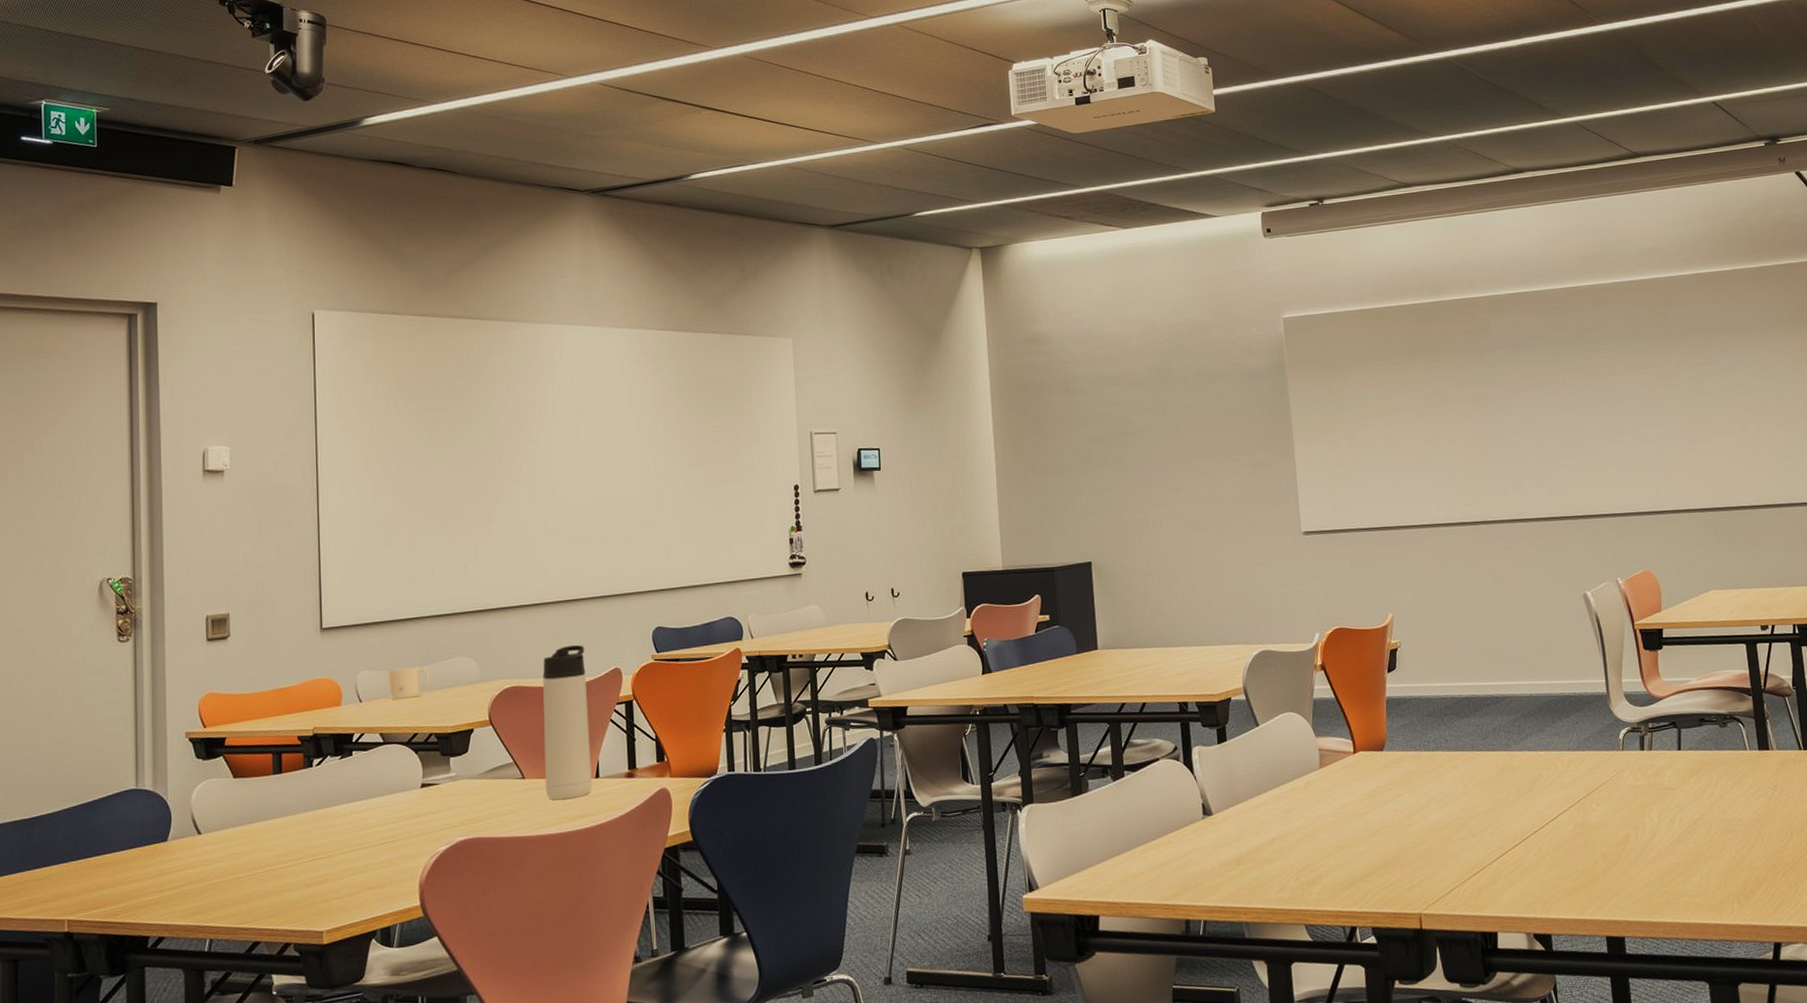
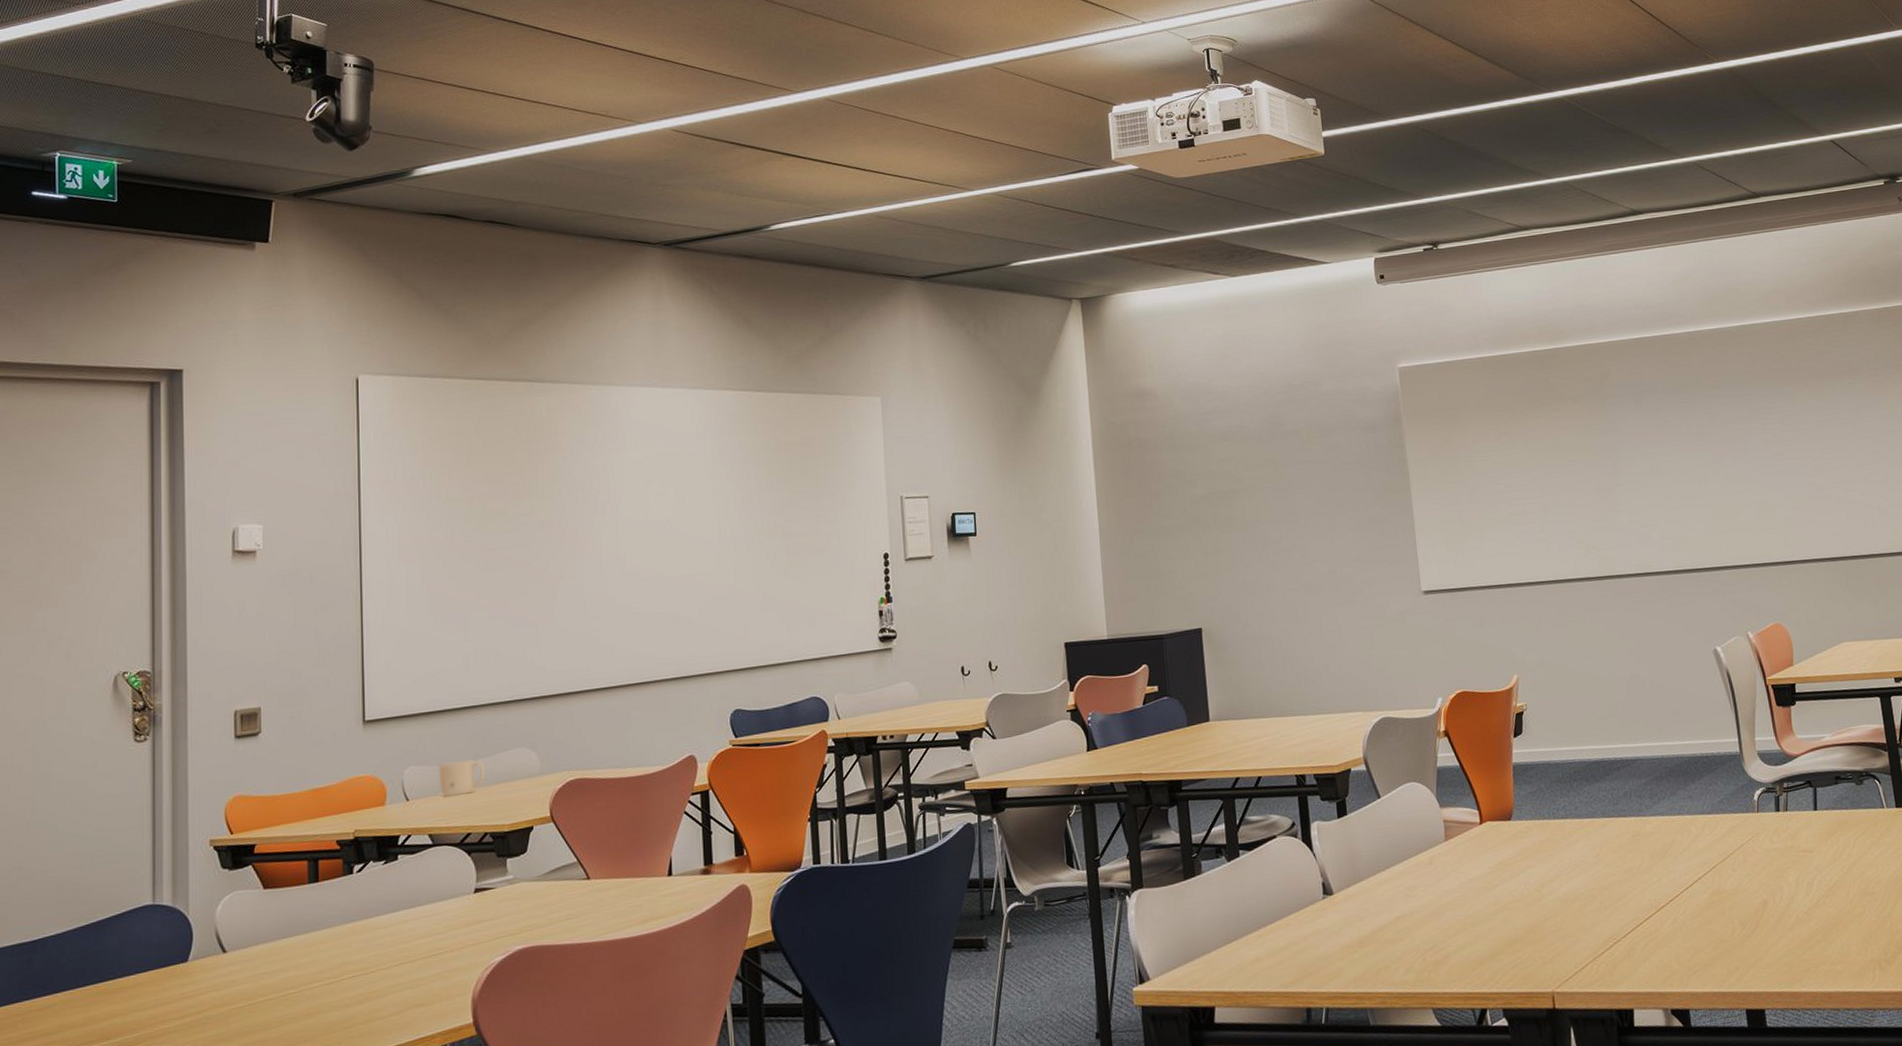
thermos bottle: present [542,645,592,801] -> none [610,731,664,902]

